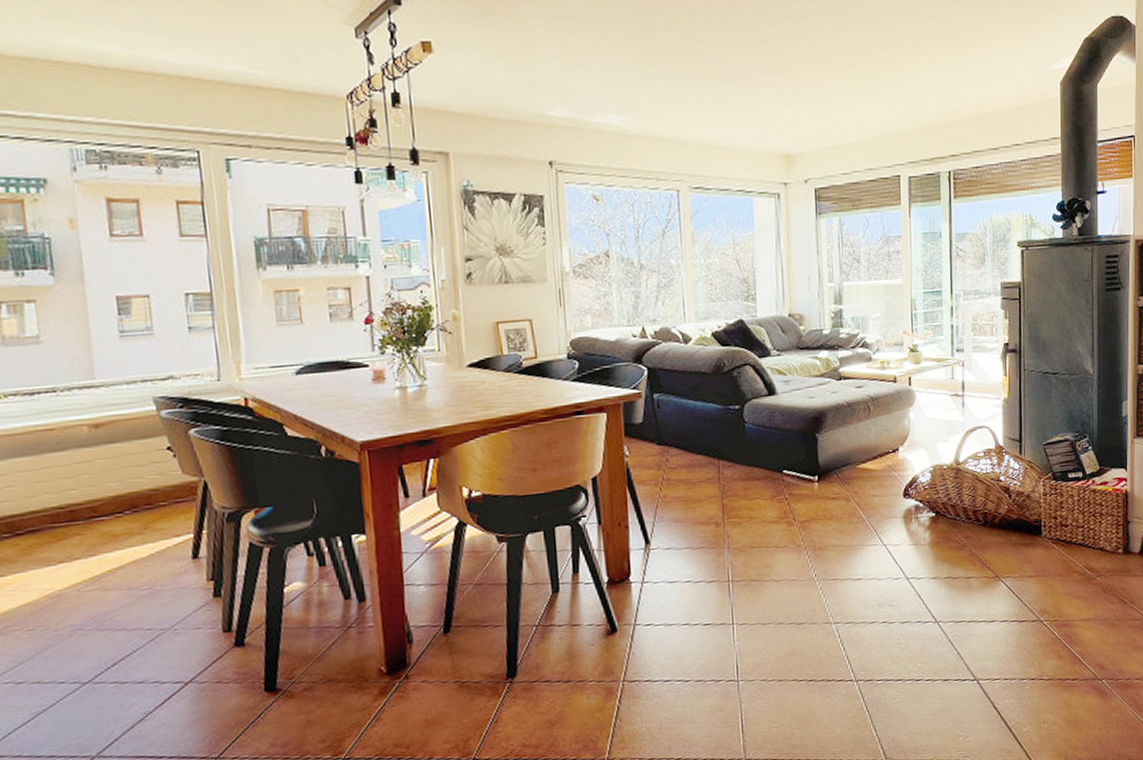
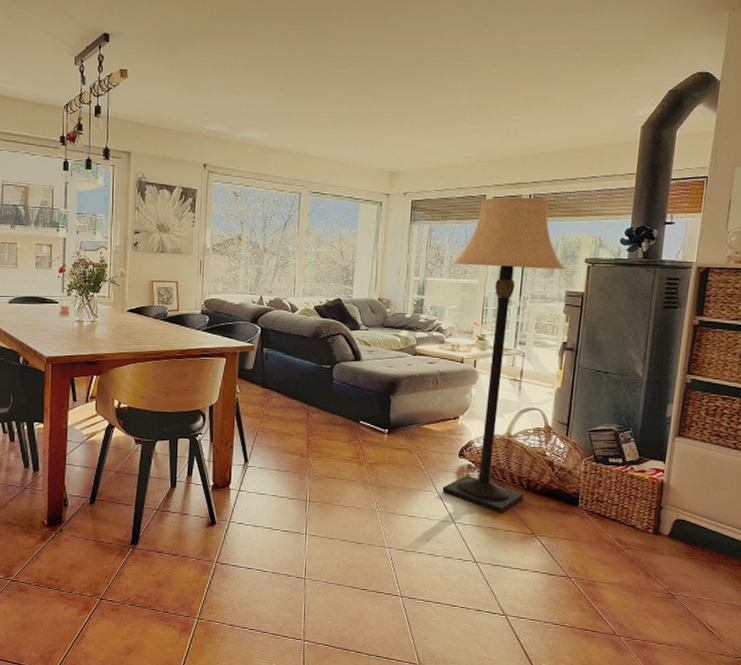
lamp: none [872,174,997,559] -> present [442,197,565,514]

